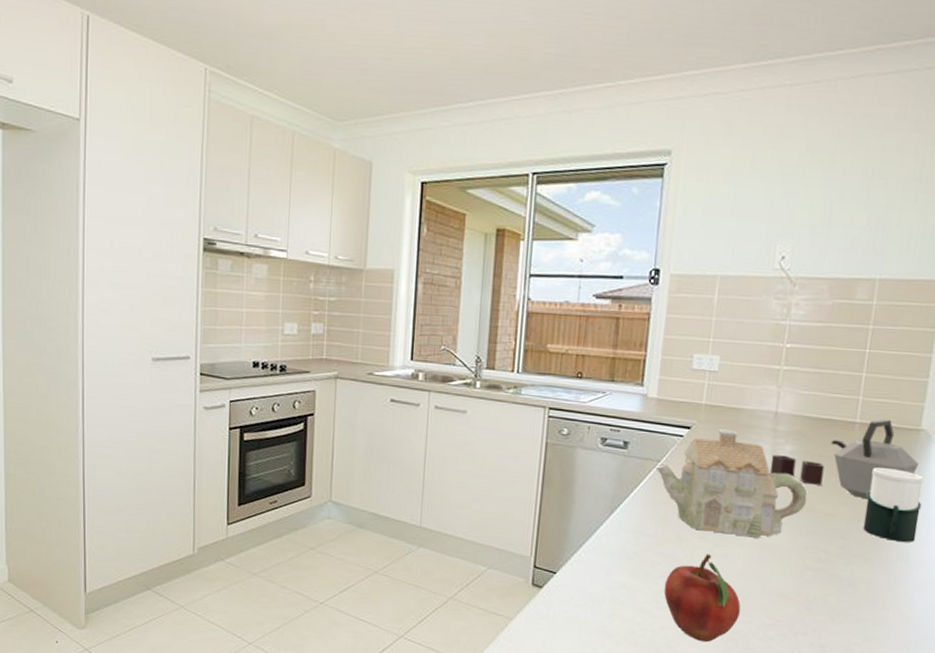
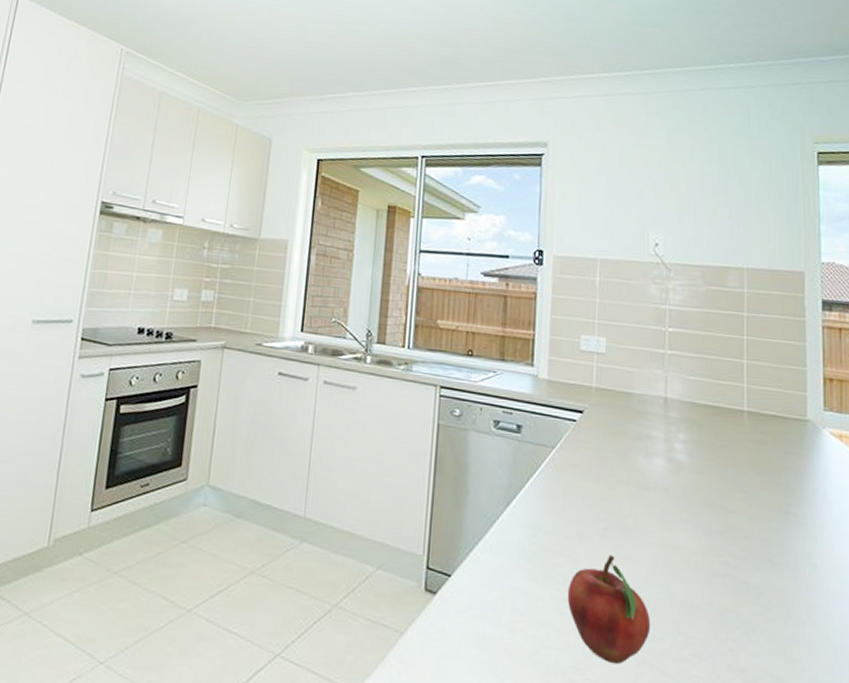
teapot: present [655,429,807,538] -> none [550,414,706,537]
kettle: present [769,419,919,500] -> none [665,407,811,495]
cup: present [862,467,924,542] -> none [764,460,820,545]

